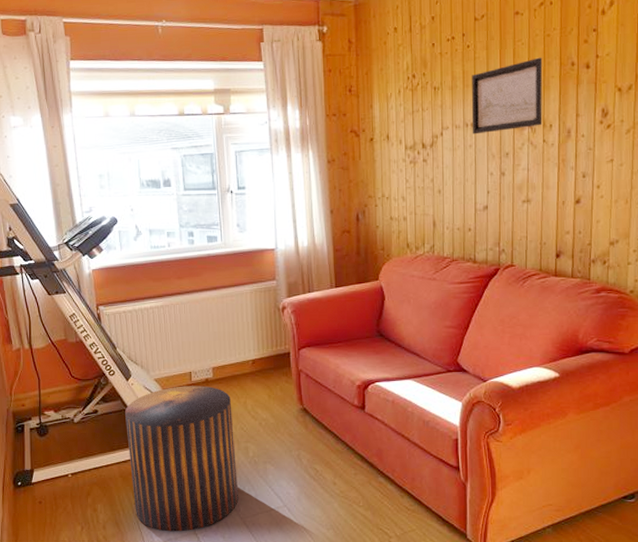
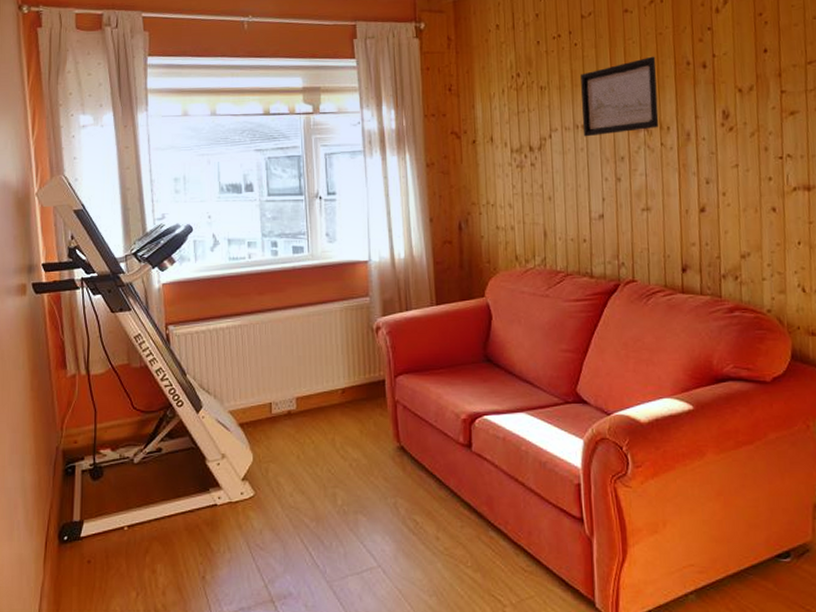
stool: present [125,385,239,532] -> none [194,419,325,599]

